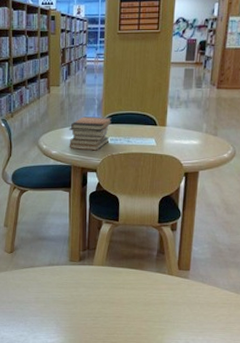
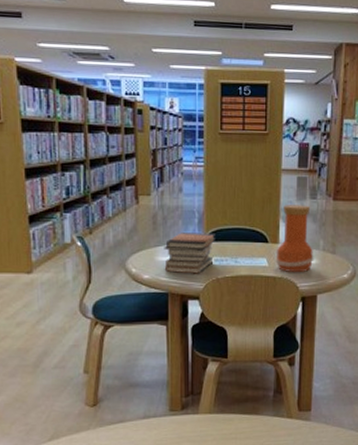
vase: none [163,93,198,151] -> present [275,205,314,272]

